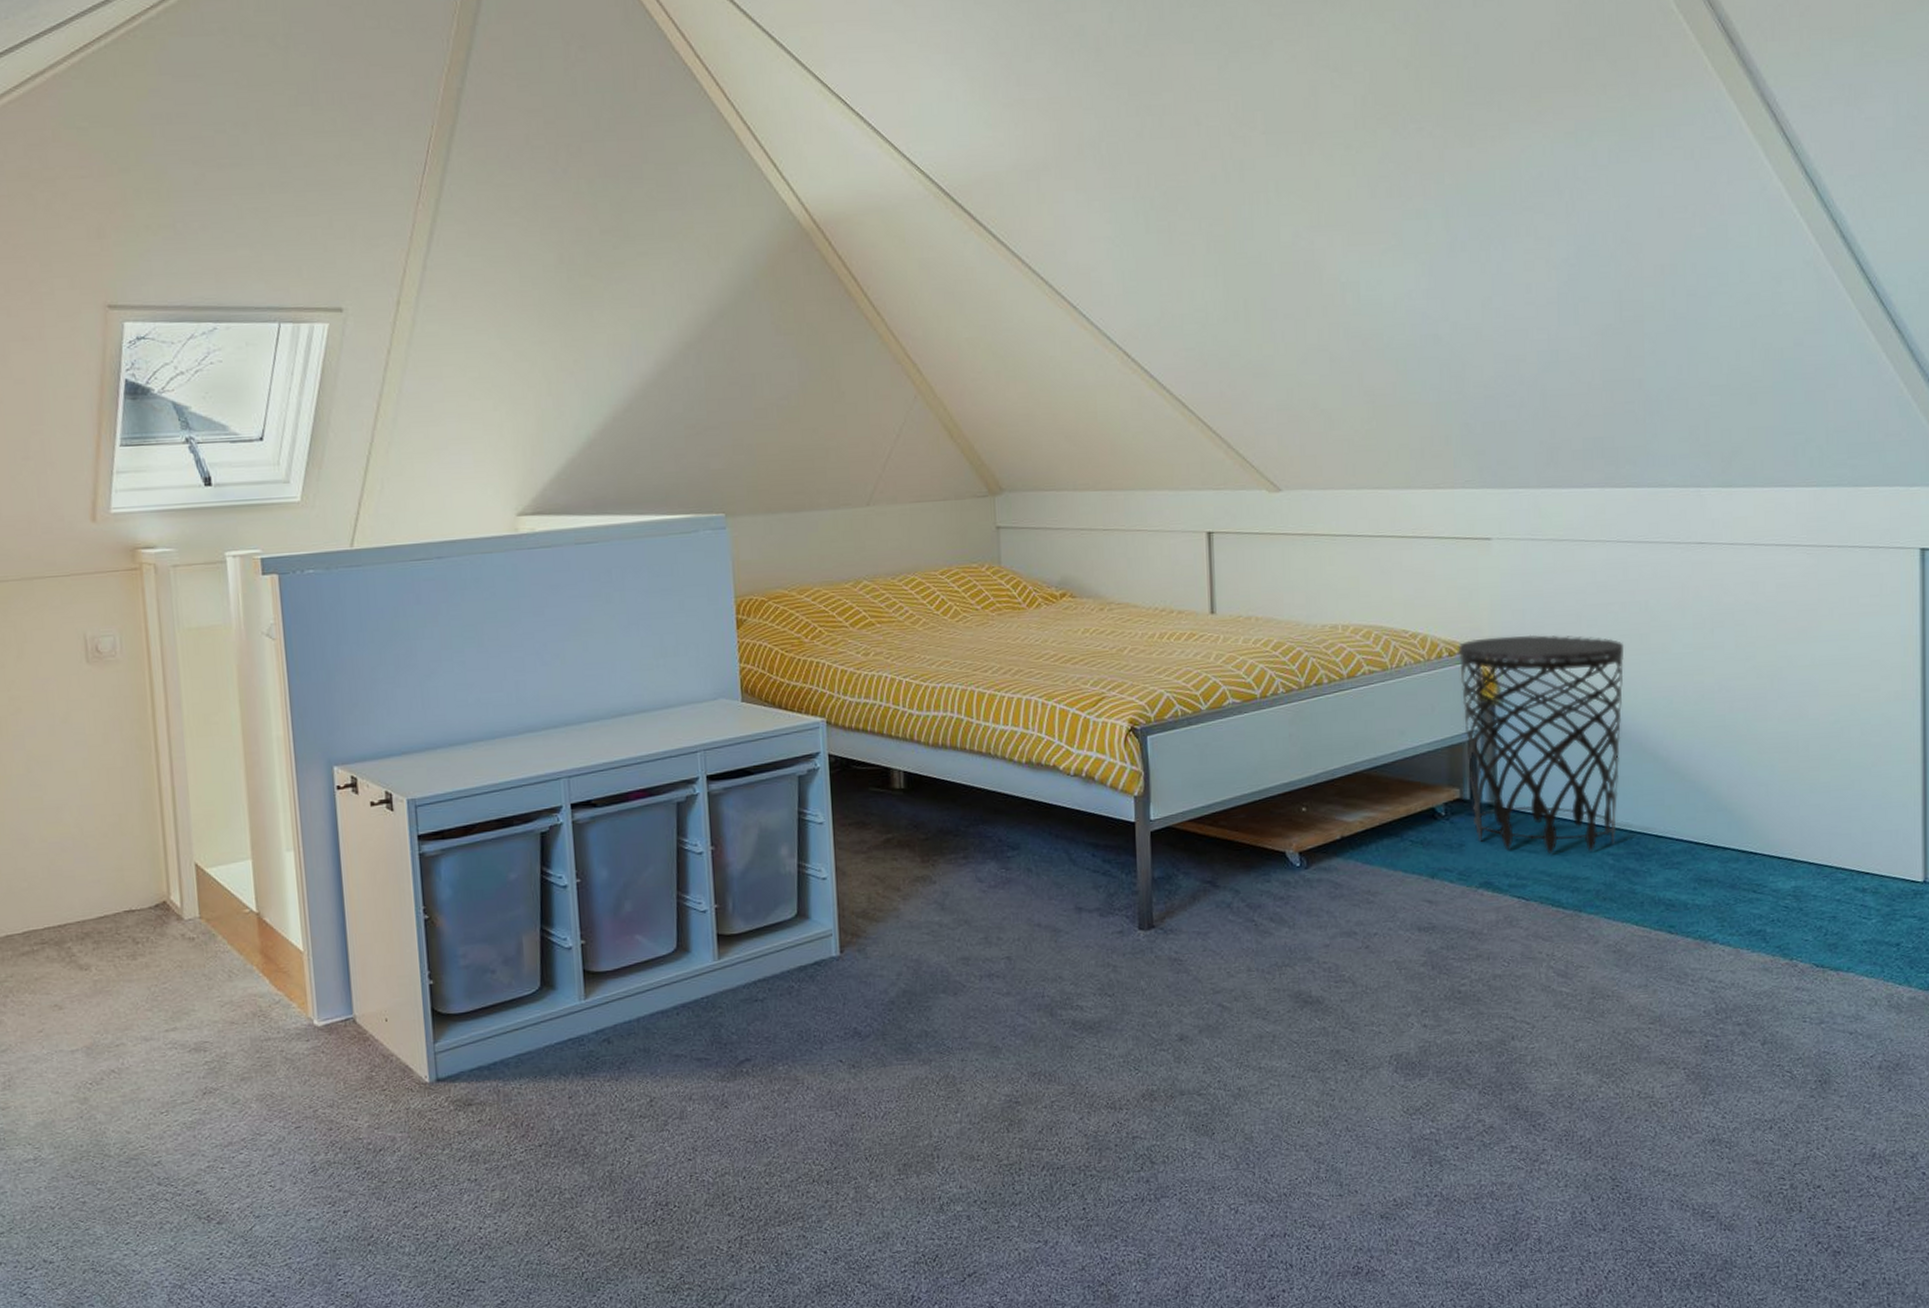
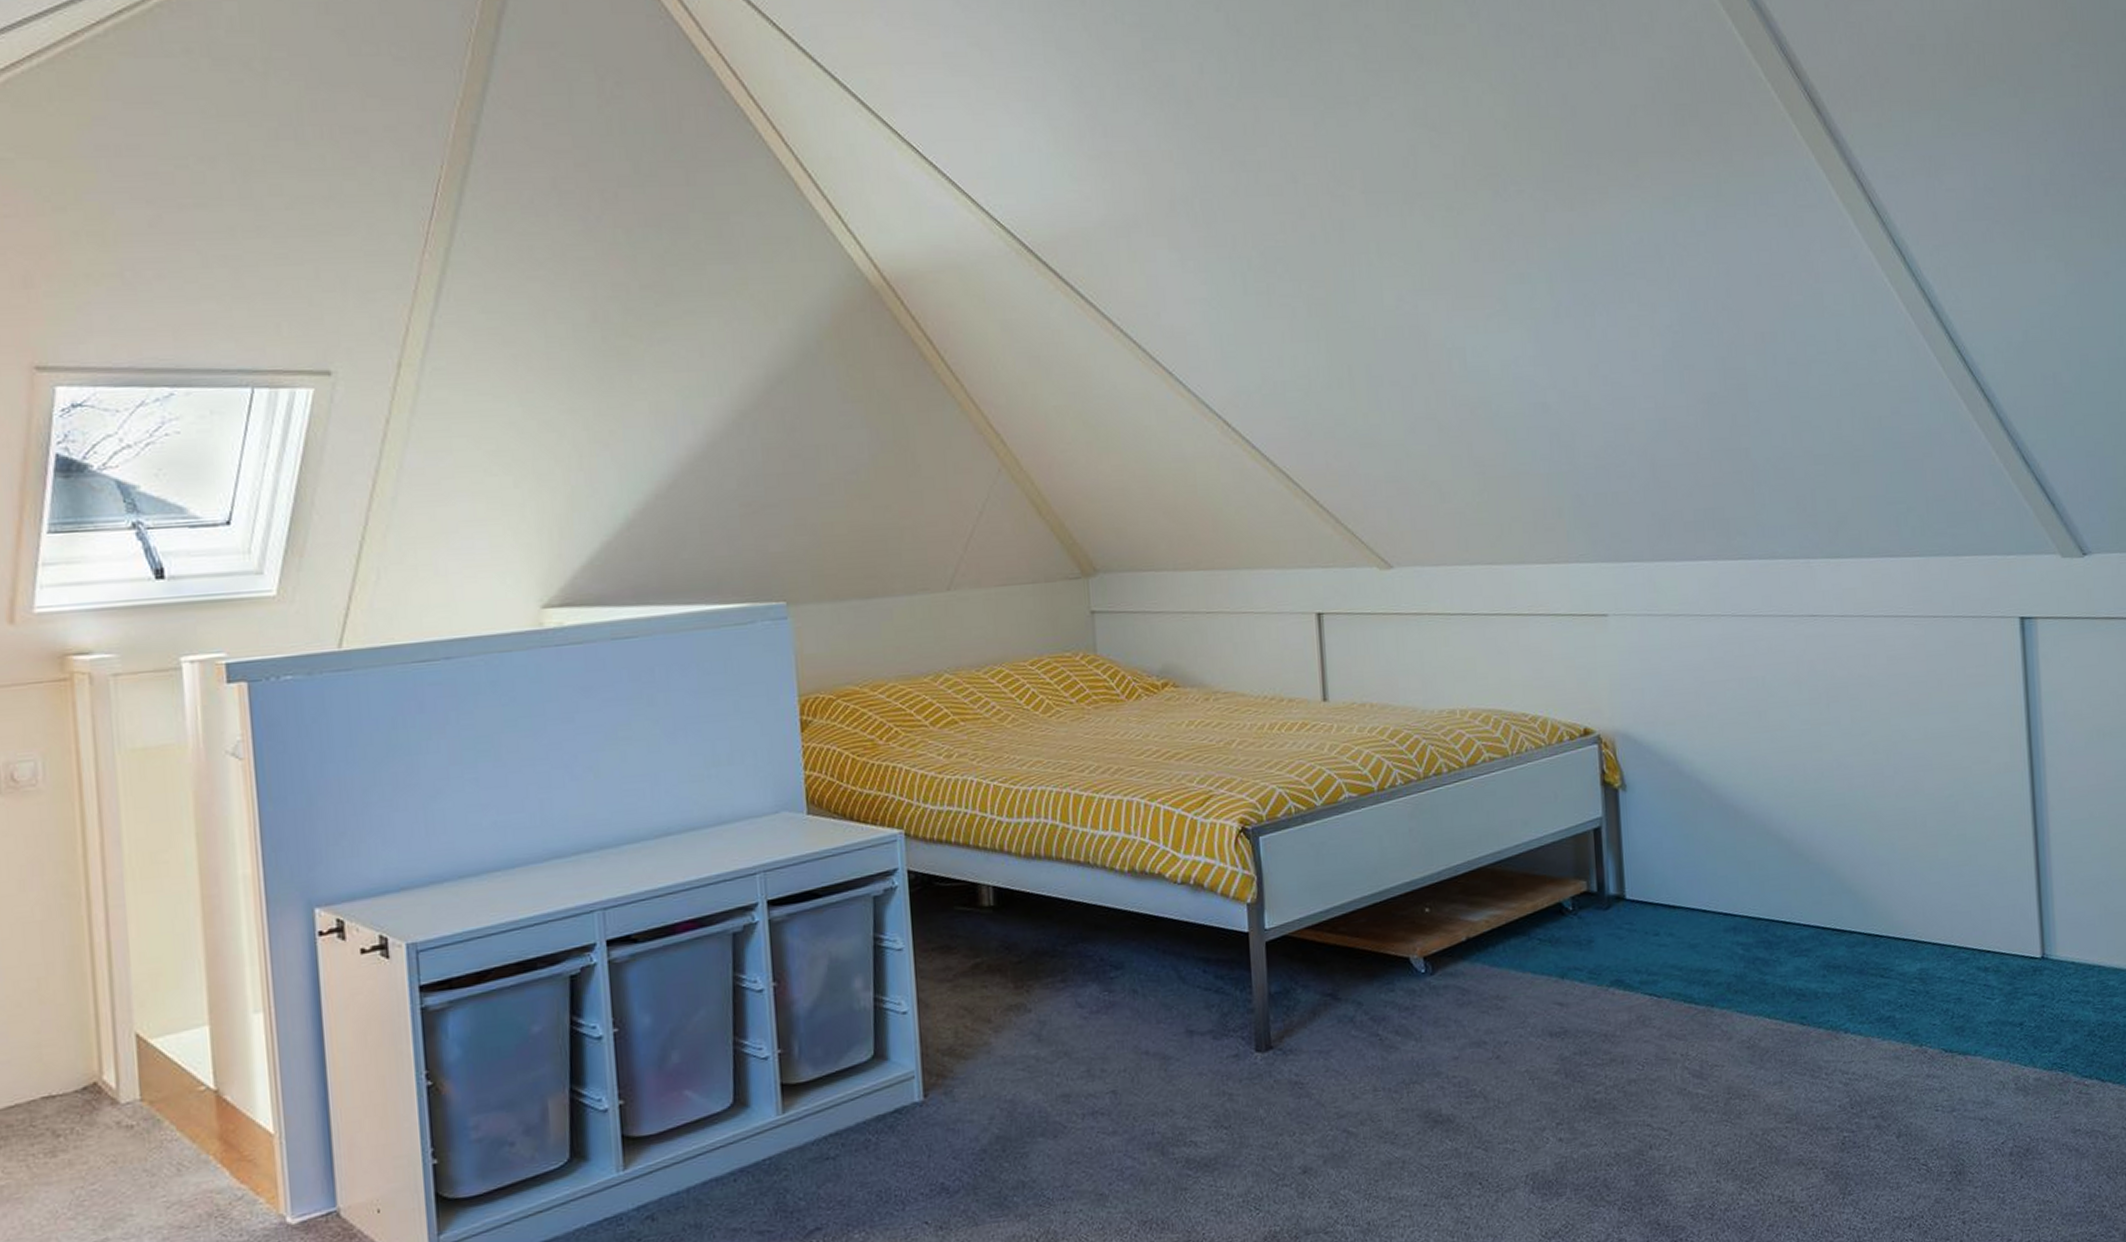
side table: present [1458,634,1624,854] -> none [1578,714,1745,946]

